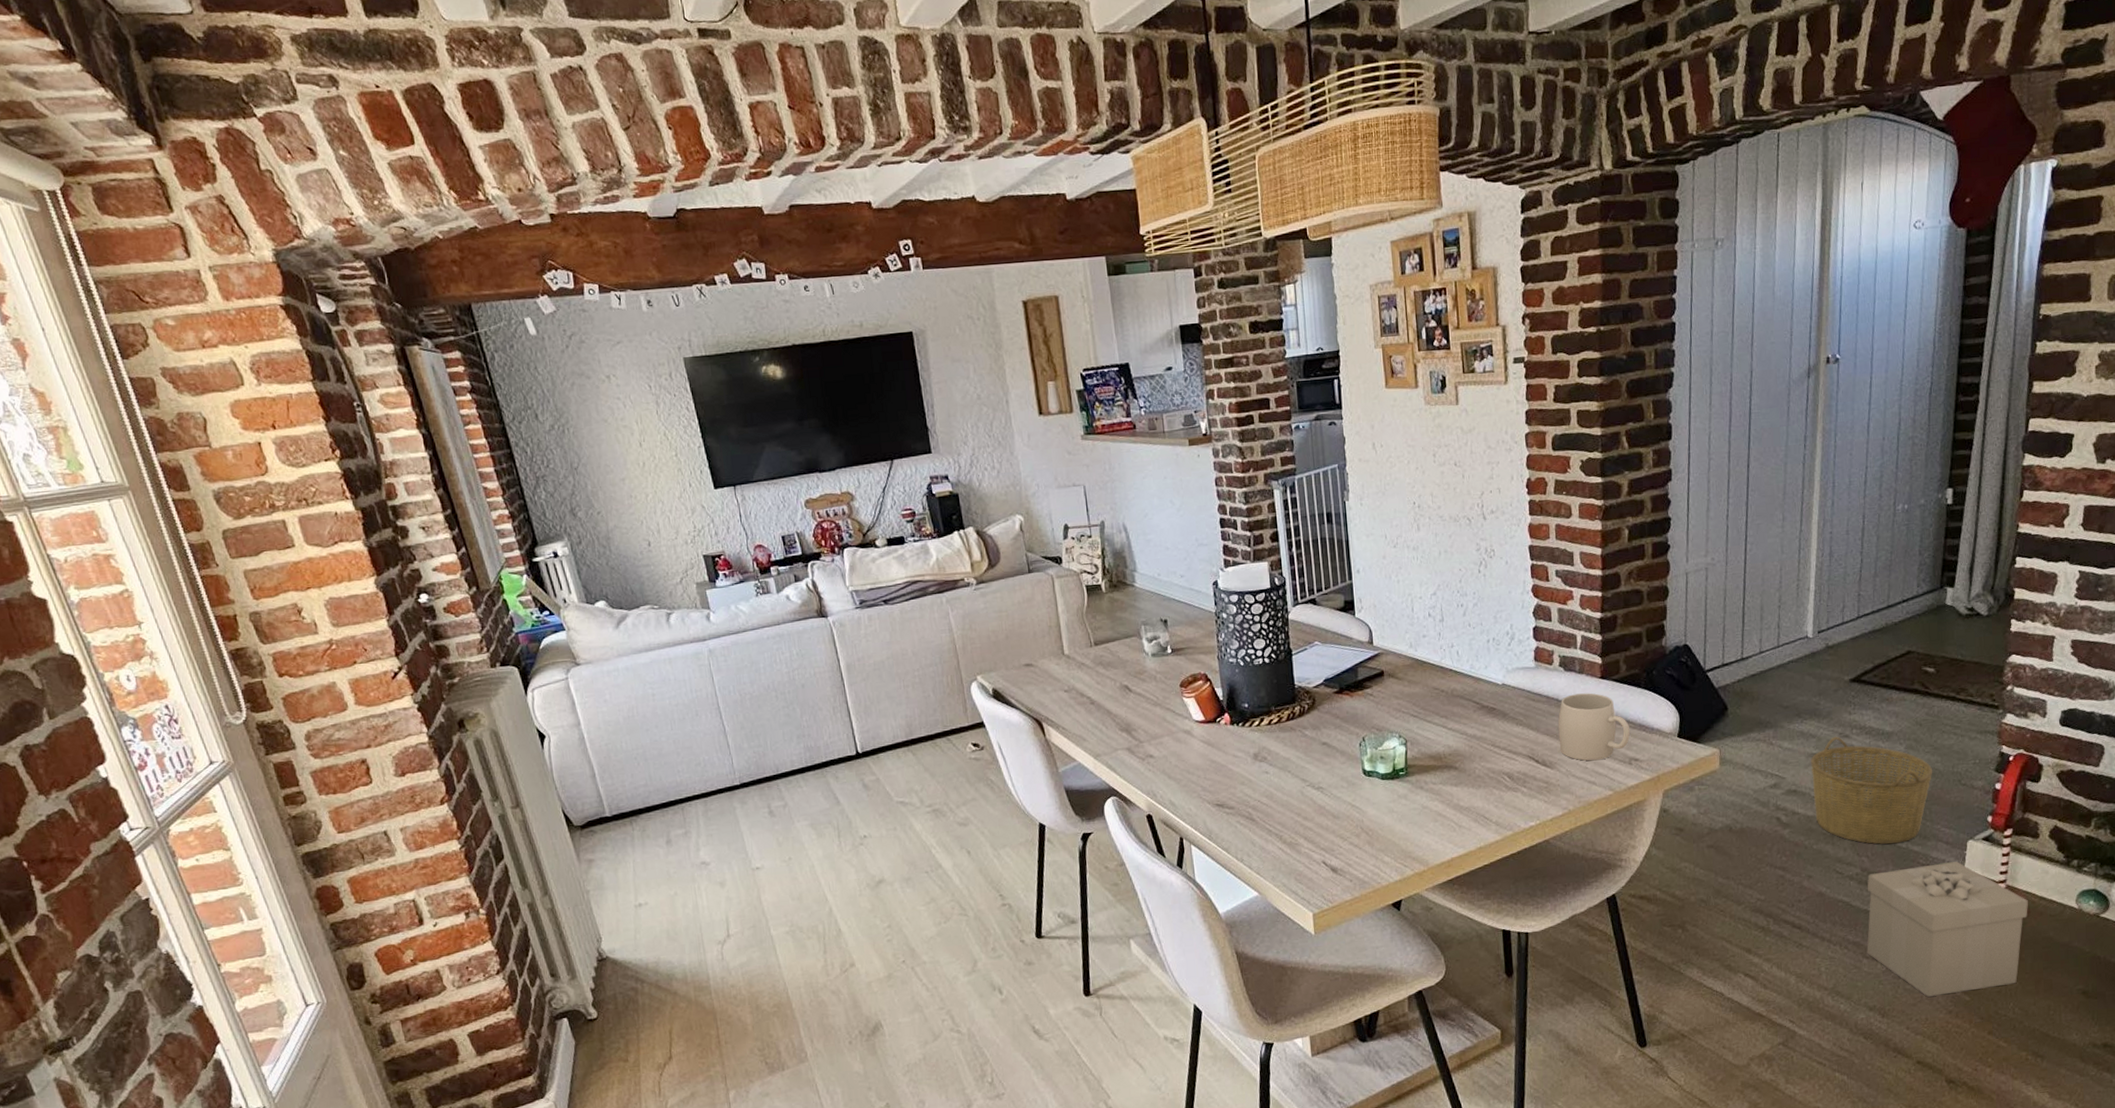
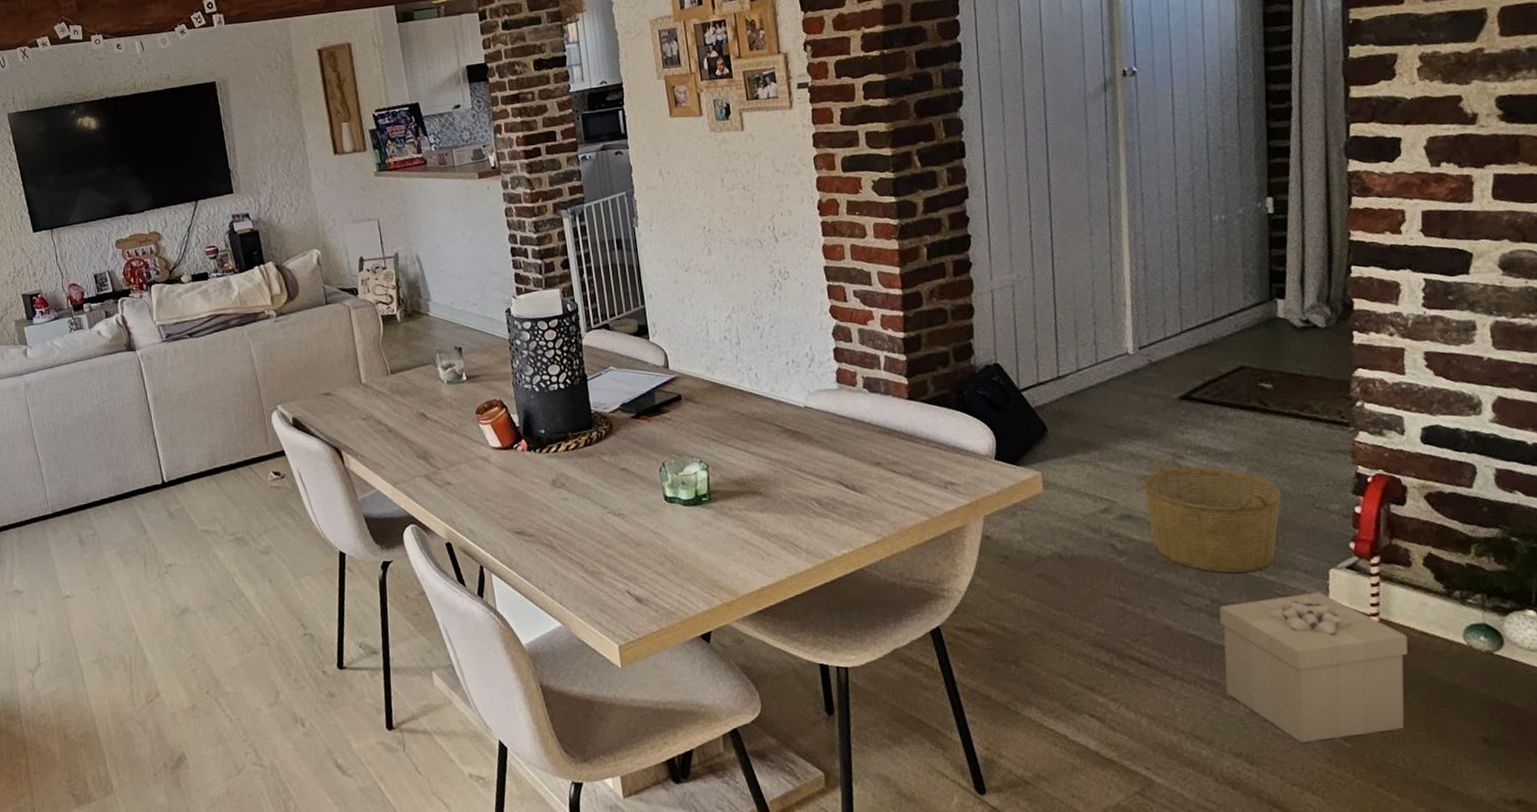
mug: present [1557,693,1631,761] -> none [865,414,944,486]

